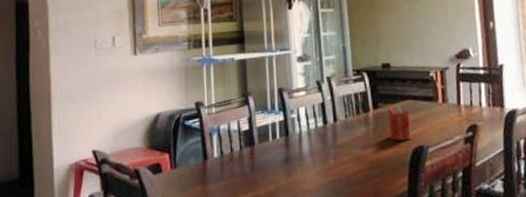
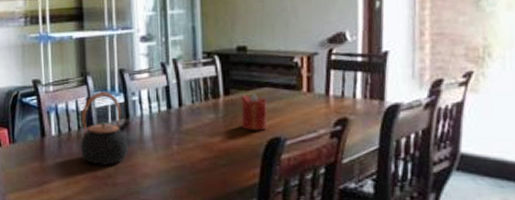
teapot: none [242,110,291,186] -> present [80,91,131,166]

